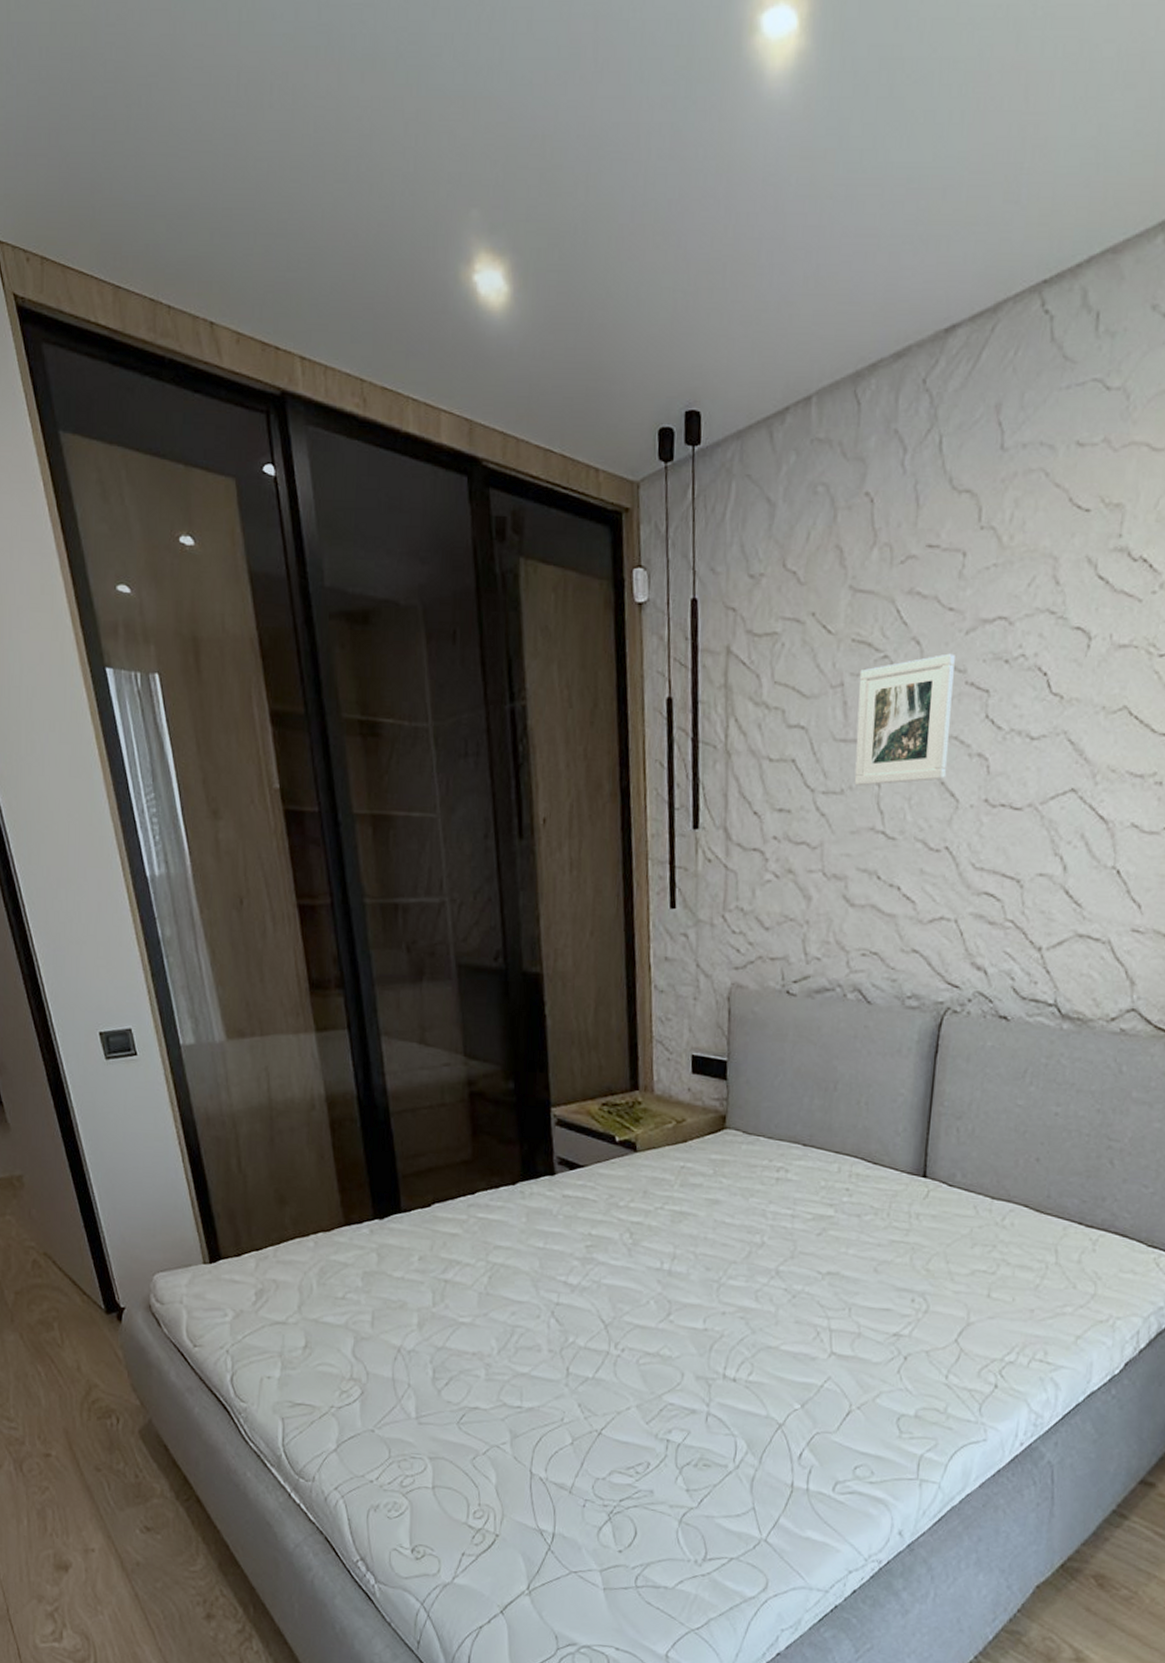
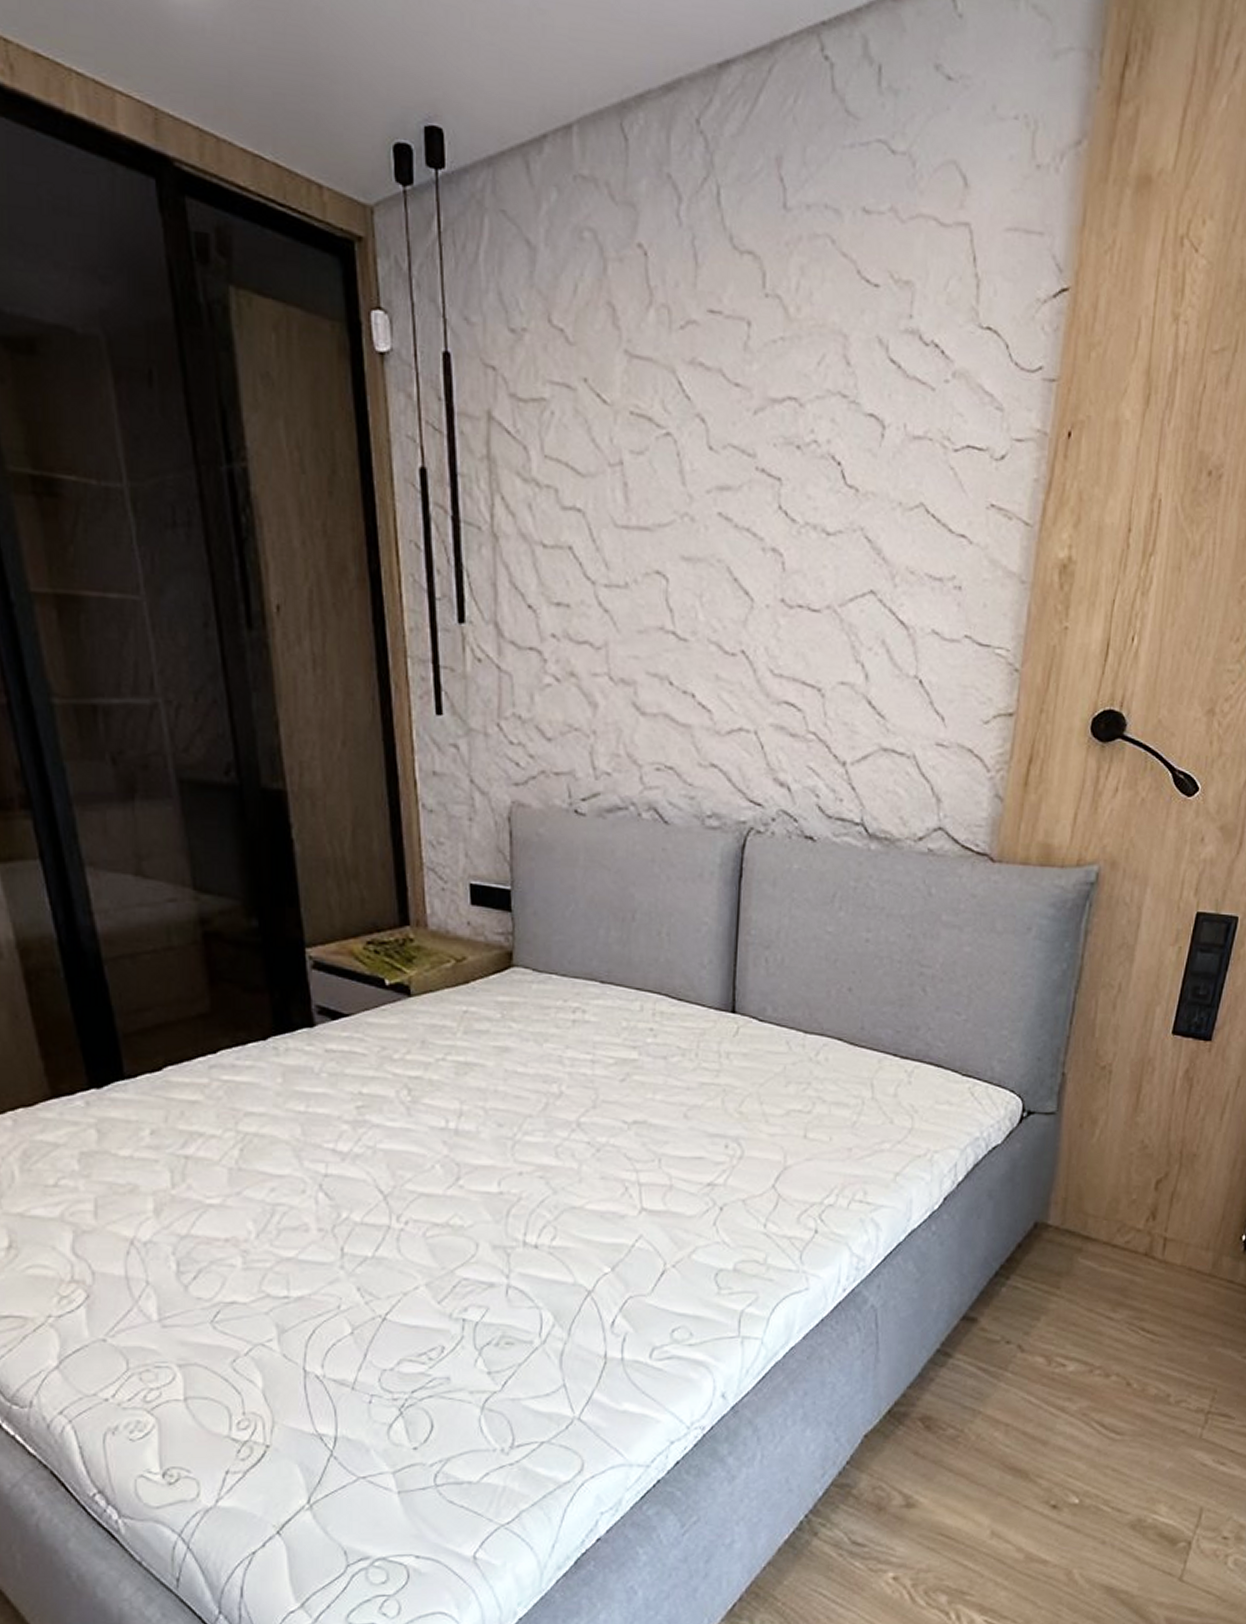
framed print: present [854,653,955,786] -> none [639,434,744,580]

